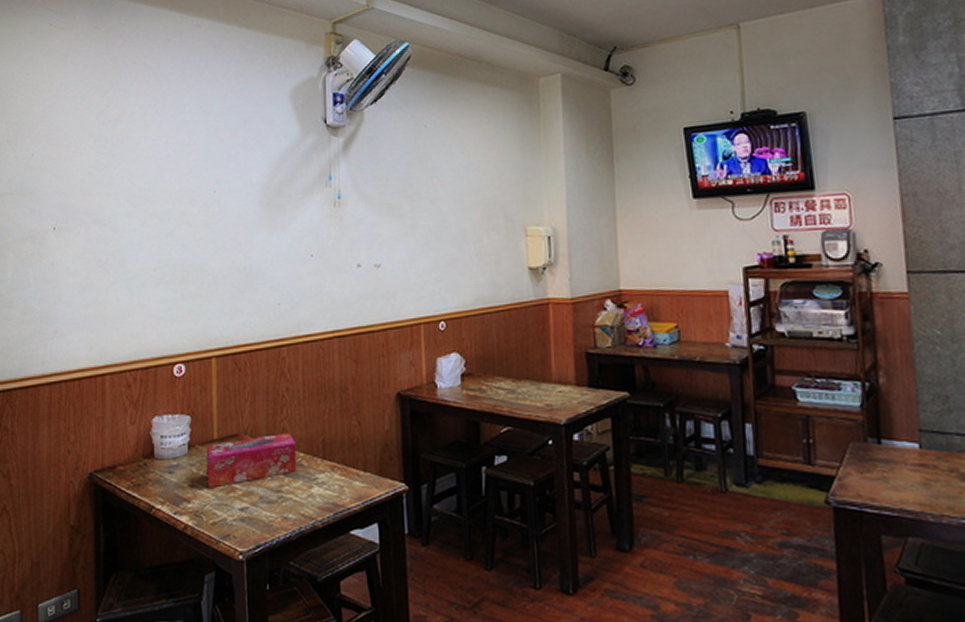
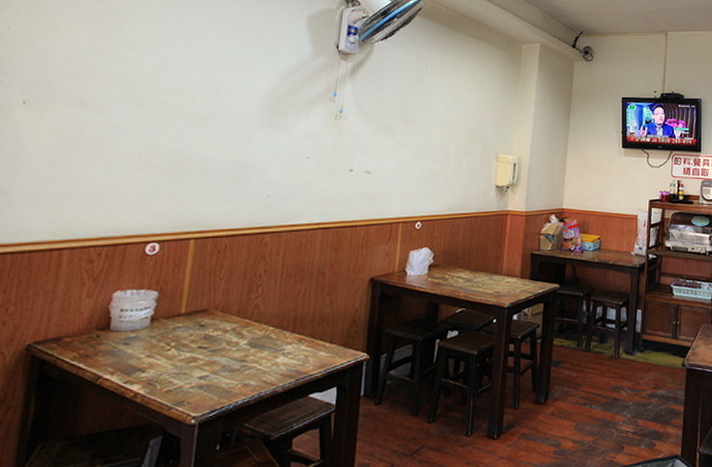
tissue box: present [205,432,297,487] -> none [167,308,267,357]

